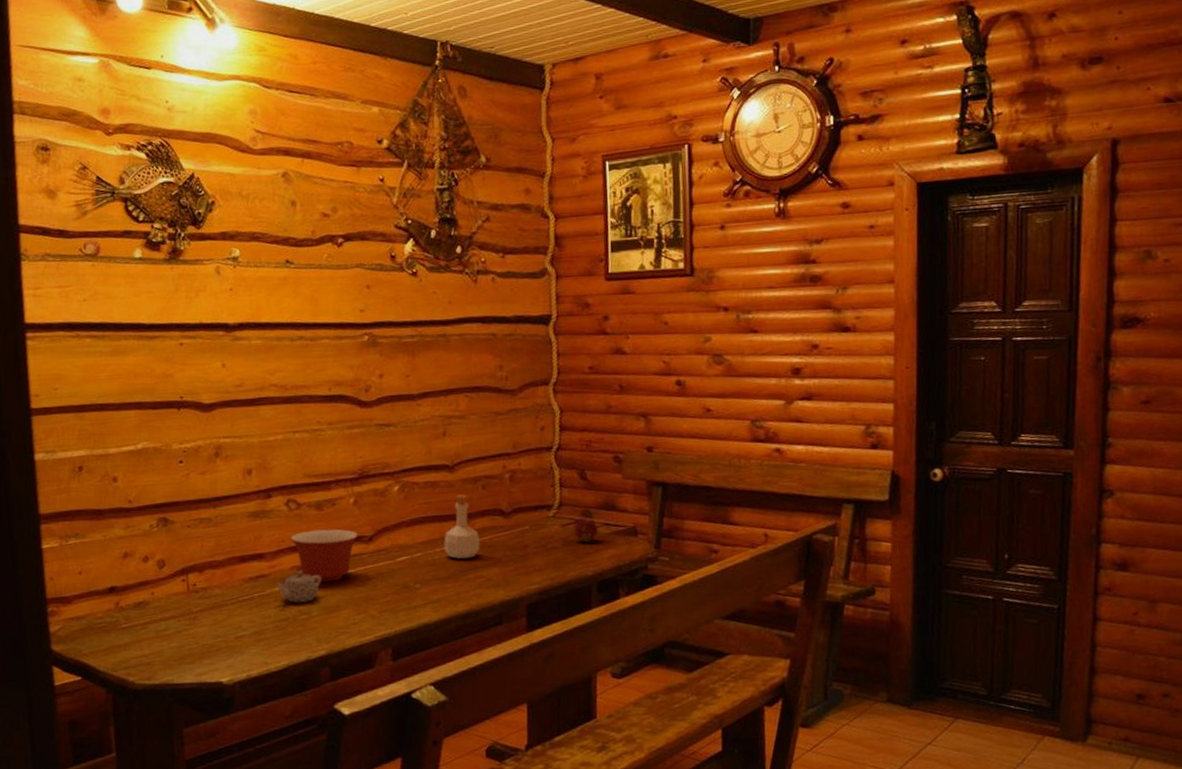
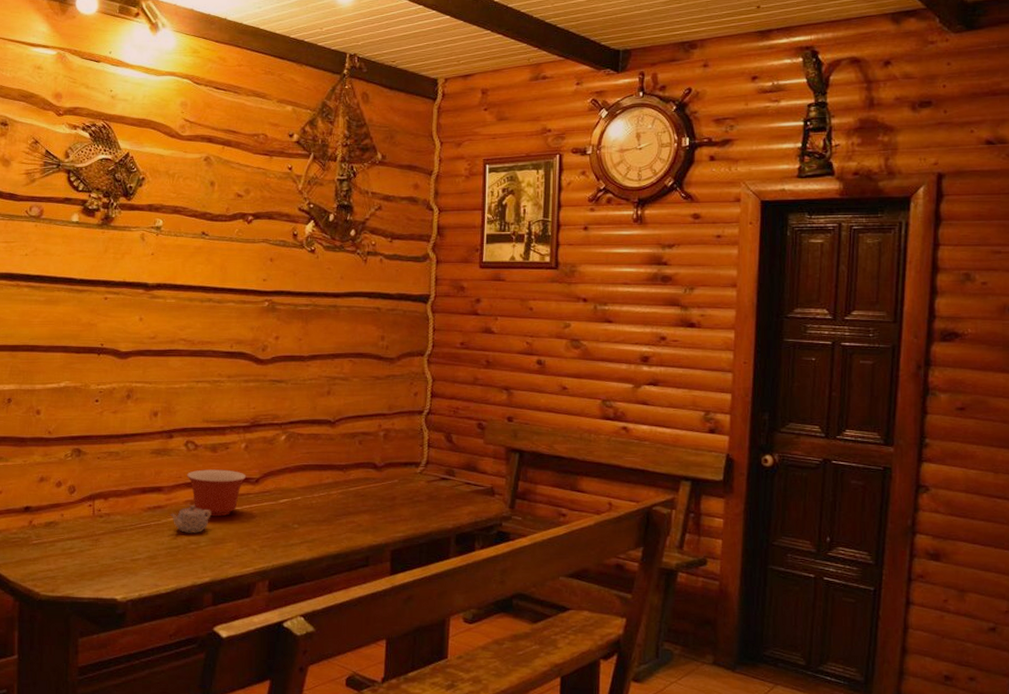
bottle: present [444,494,480,559] -> none [322,447,353,505]
fruit: present [571,517,599,543] -> none [436,475,460,498]

